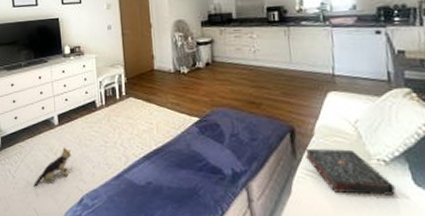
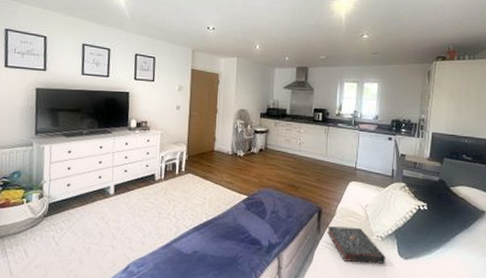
plush toy: present [34,147,72,187] -> none [79,216,124,254]

